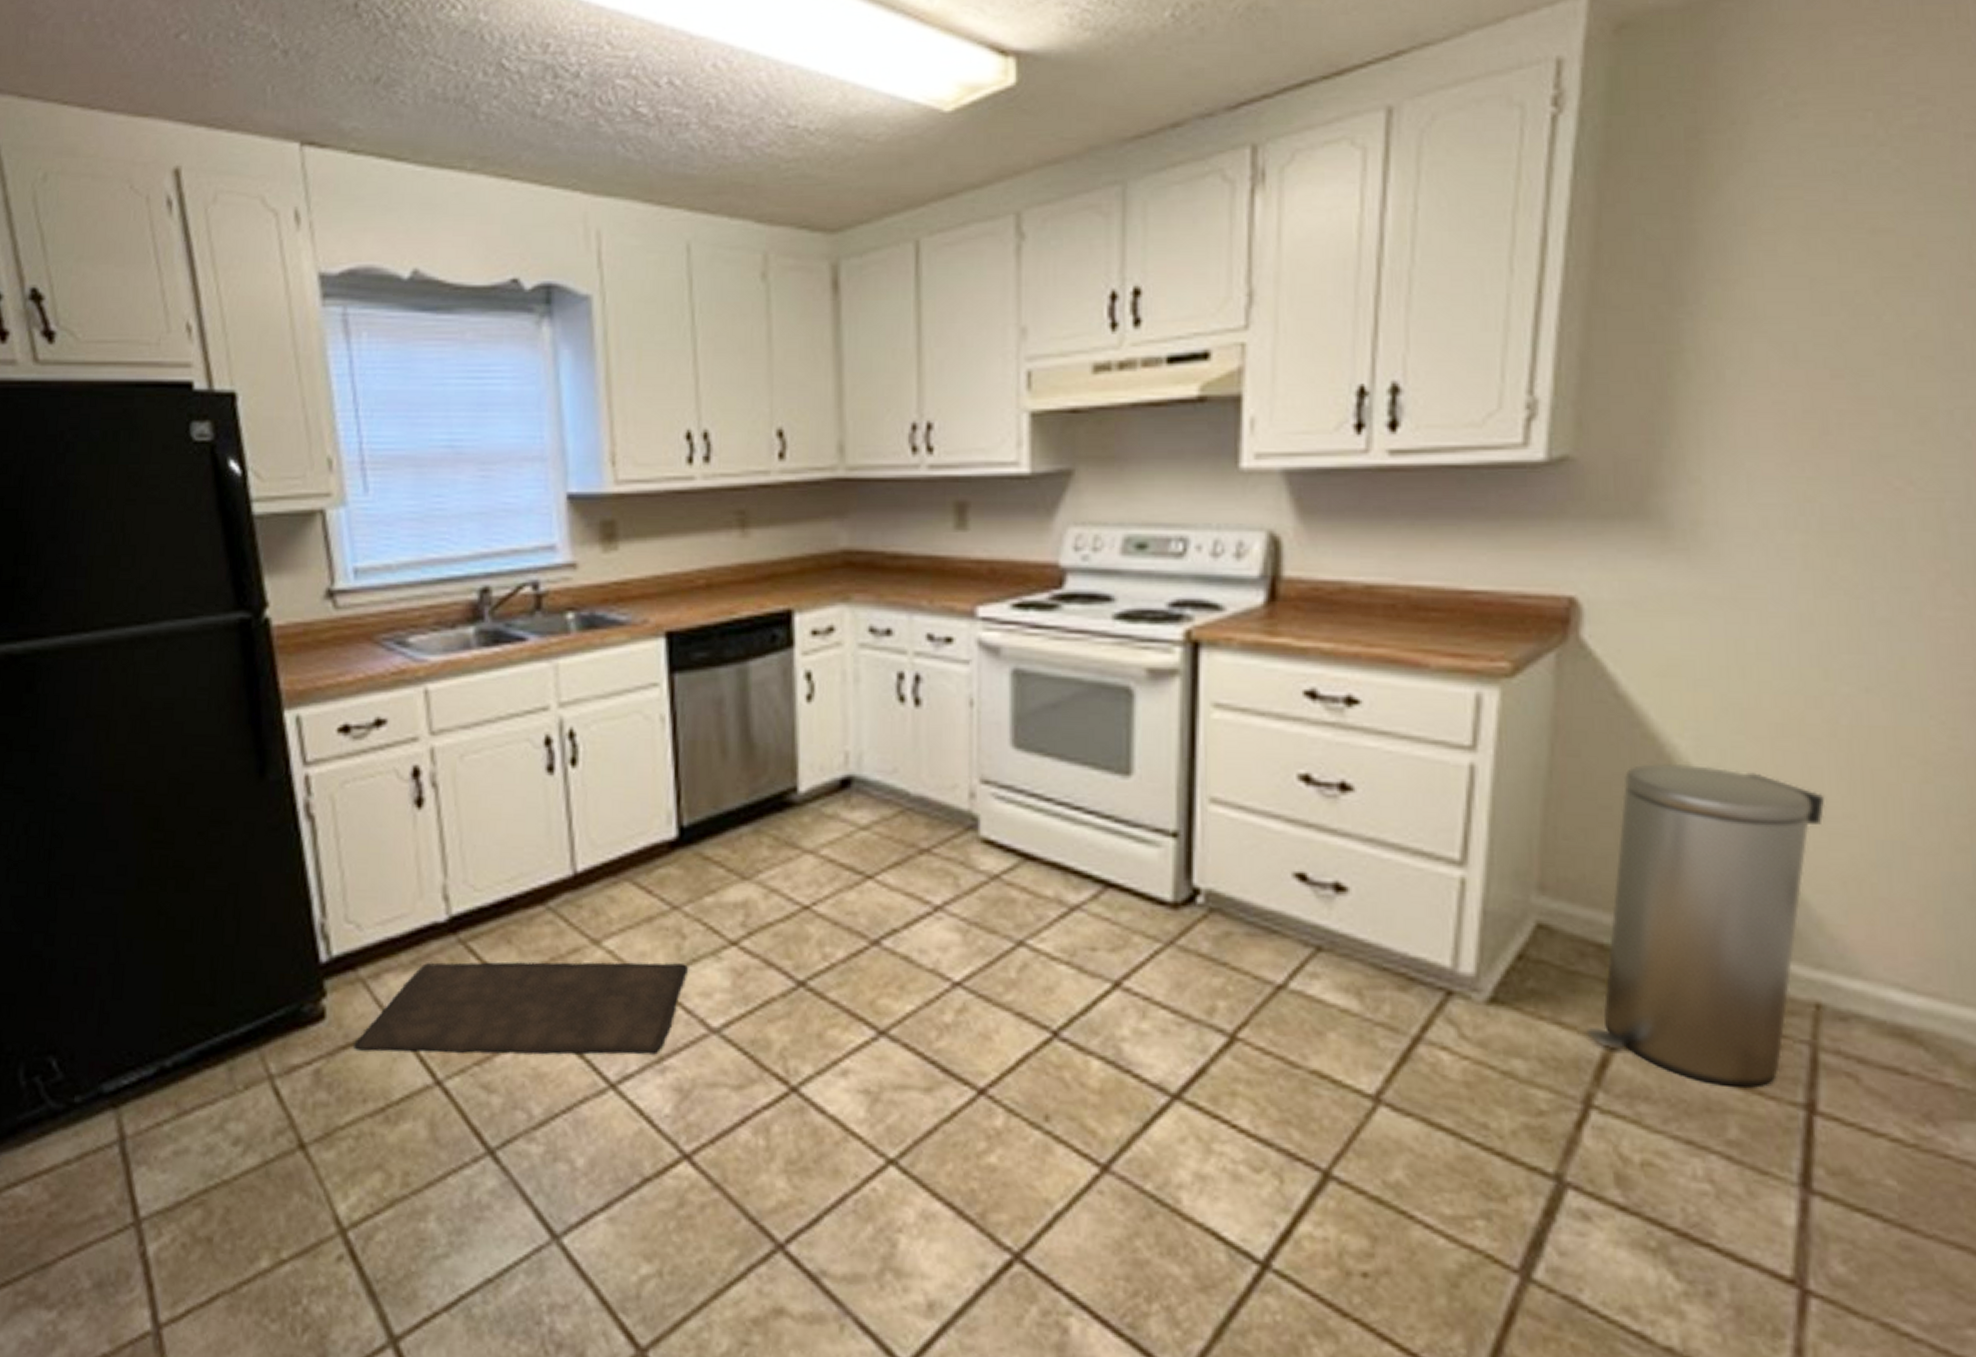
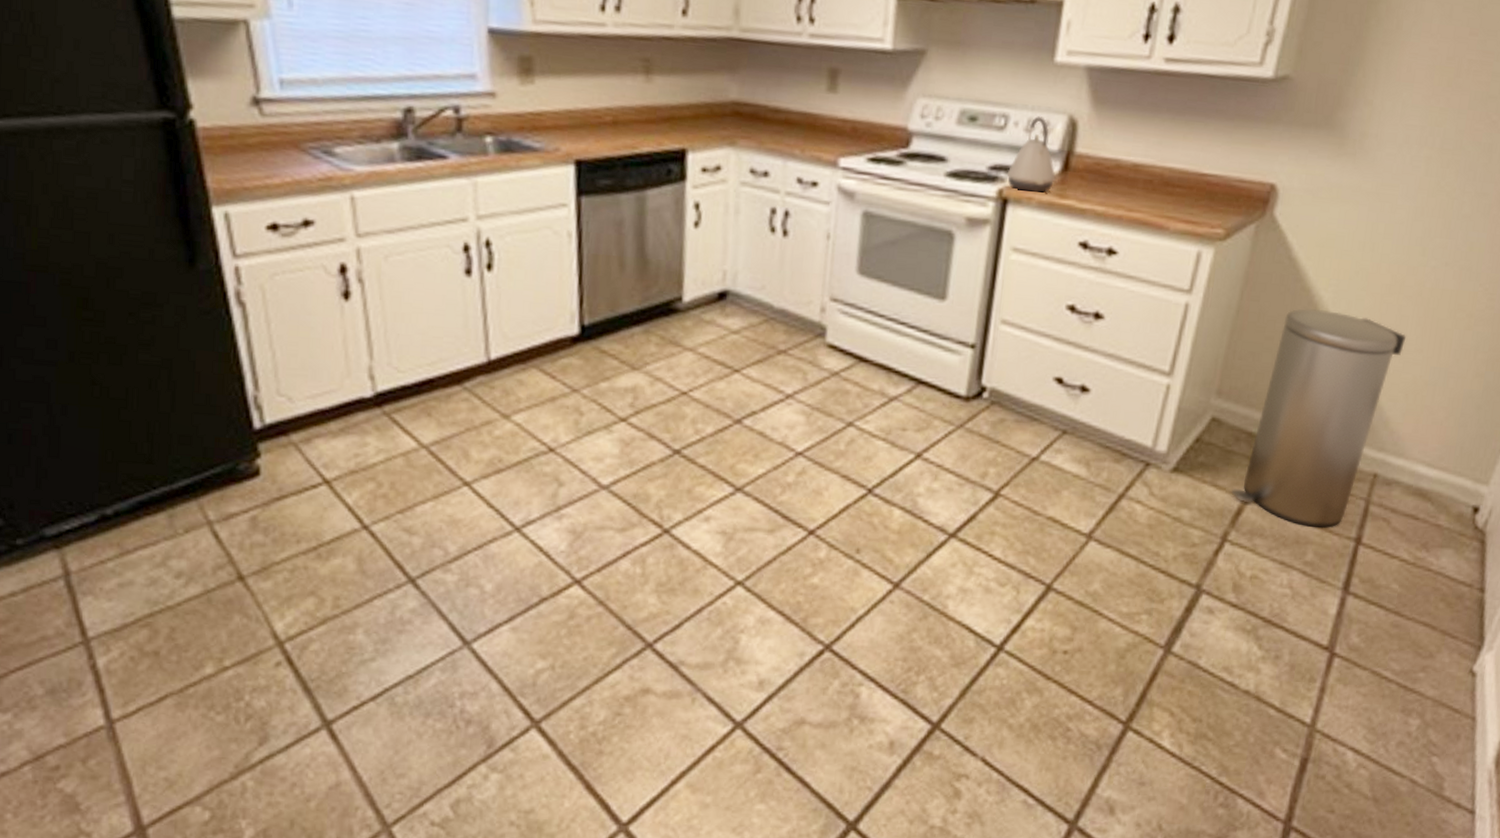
doormat: present [354,961,688,1055] -> none [287,430,584,505]
kettle: none [1194,536,1260,632] -> present [1006,116,1056,193]

